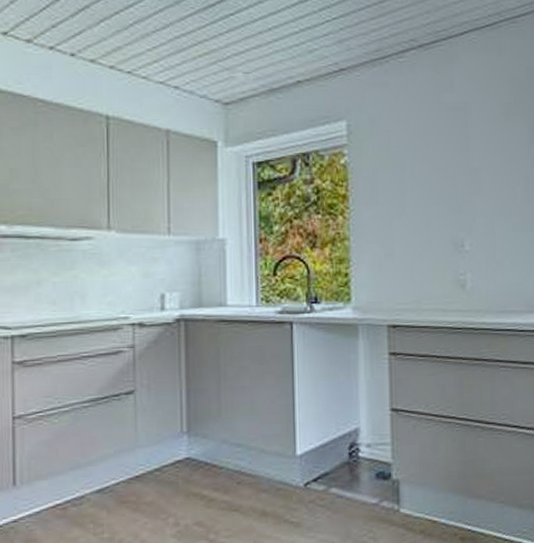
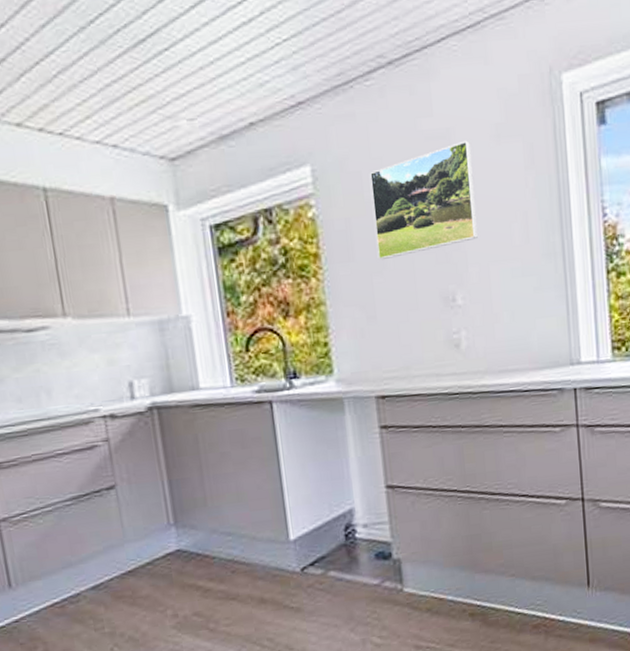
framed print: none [397,114,486,206] -> present [370,140,478,261]

